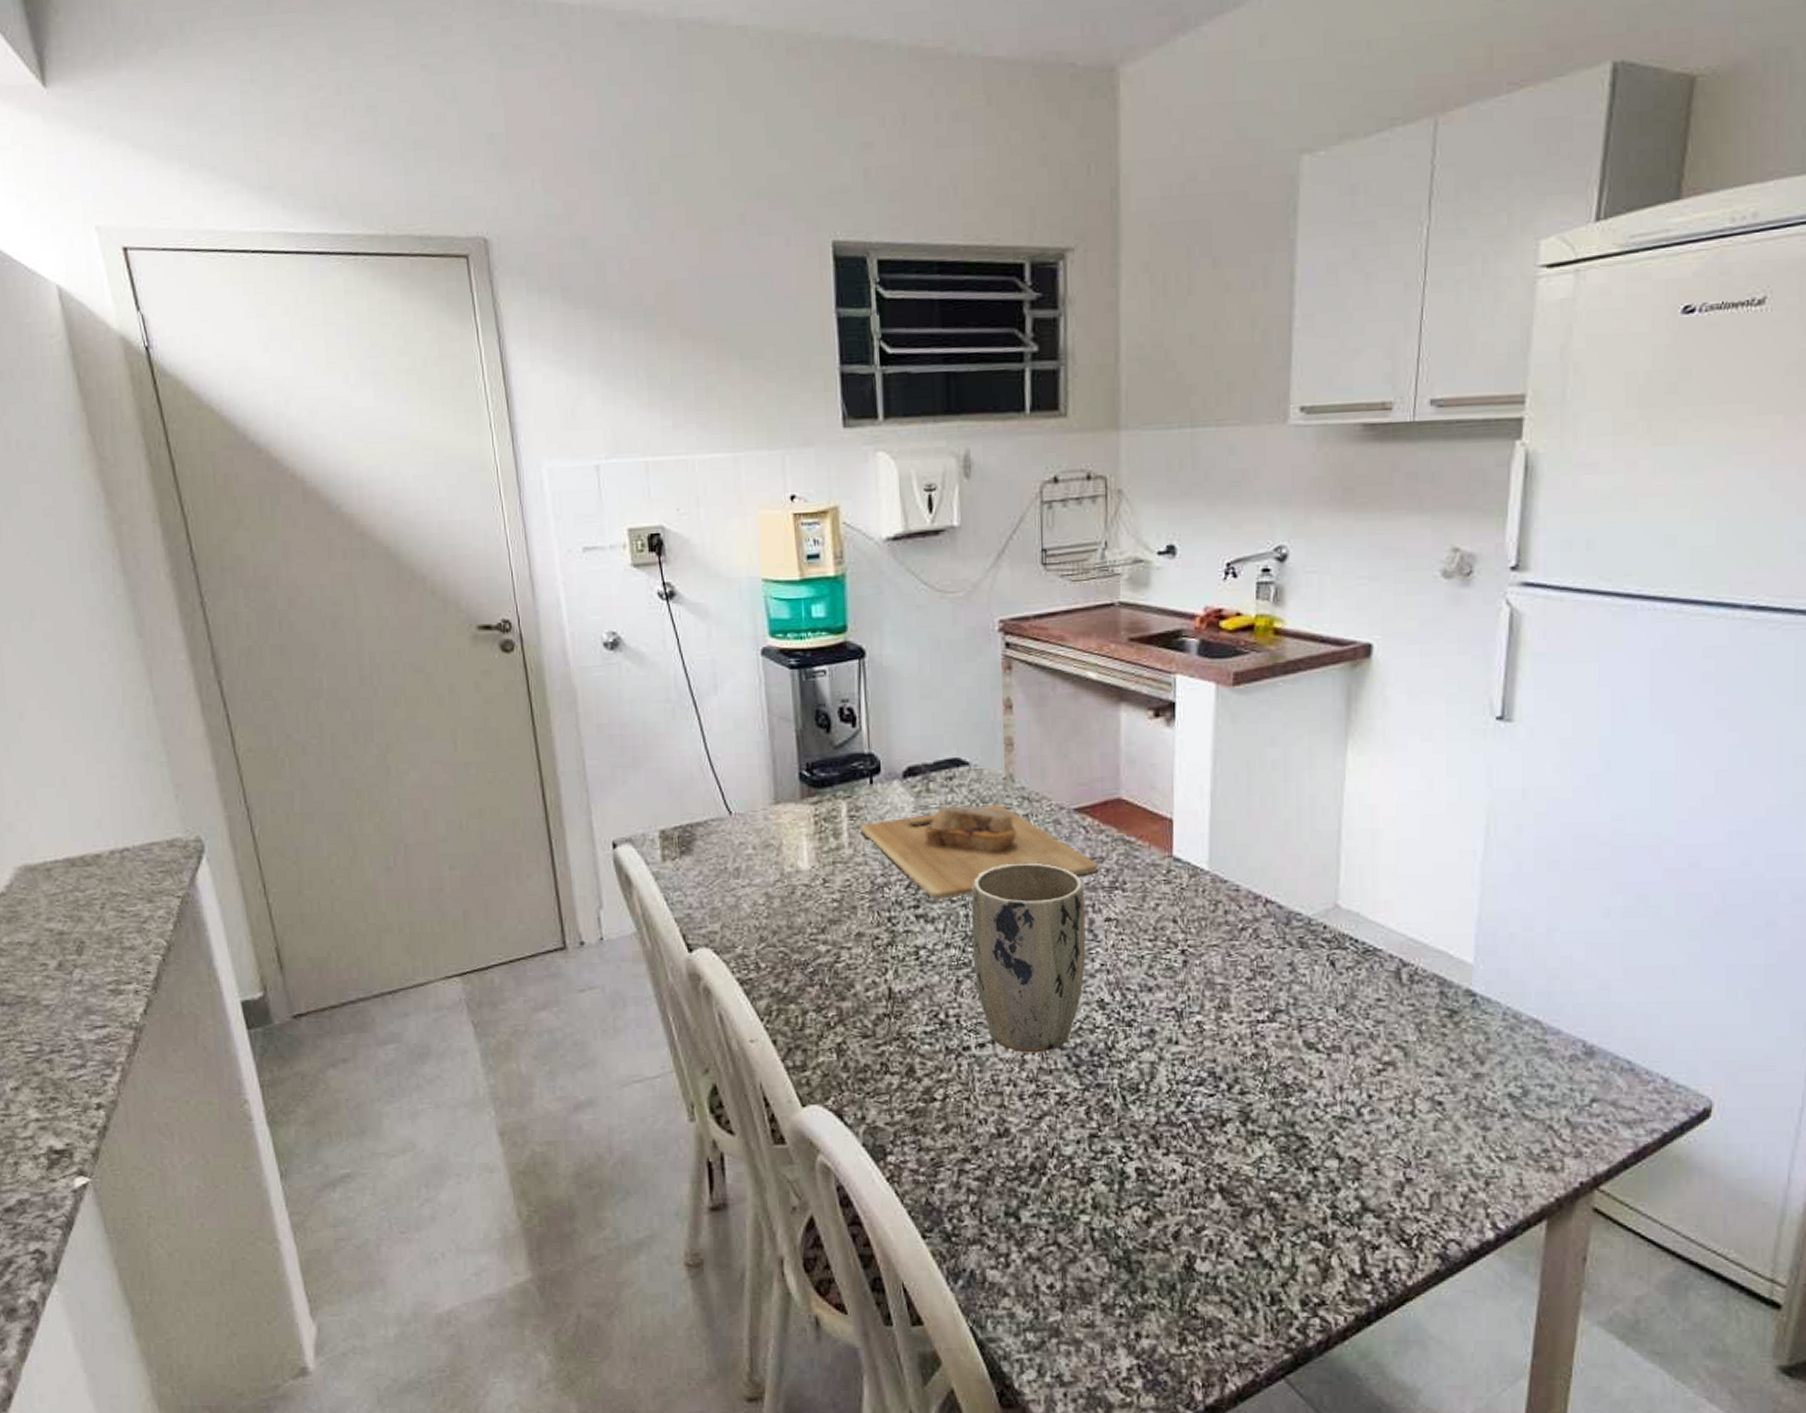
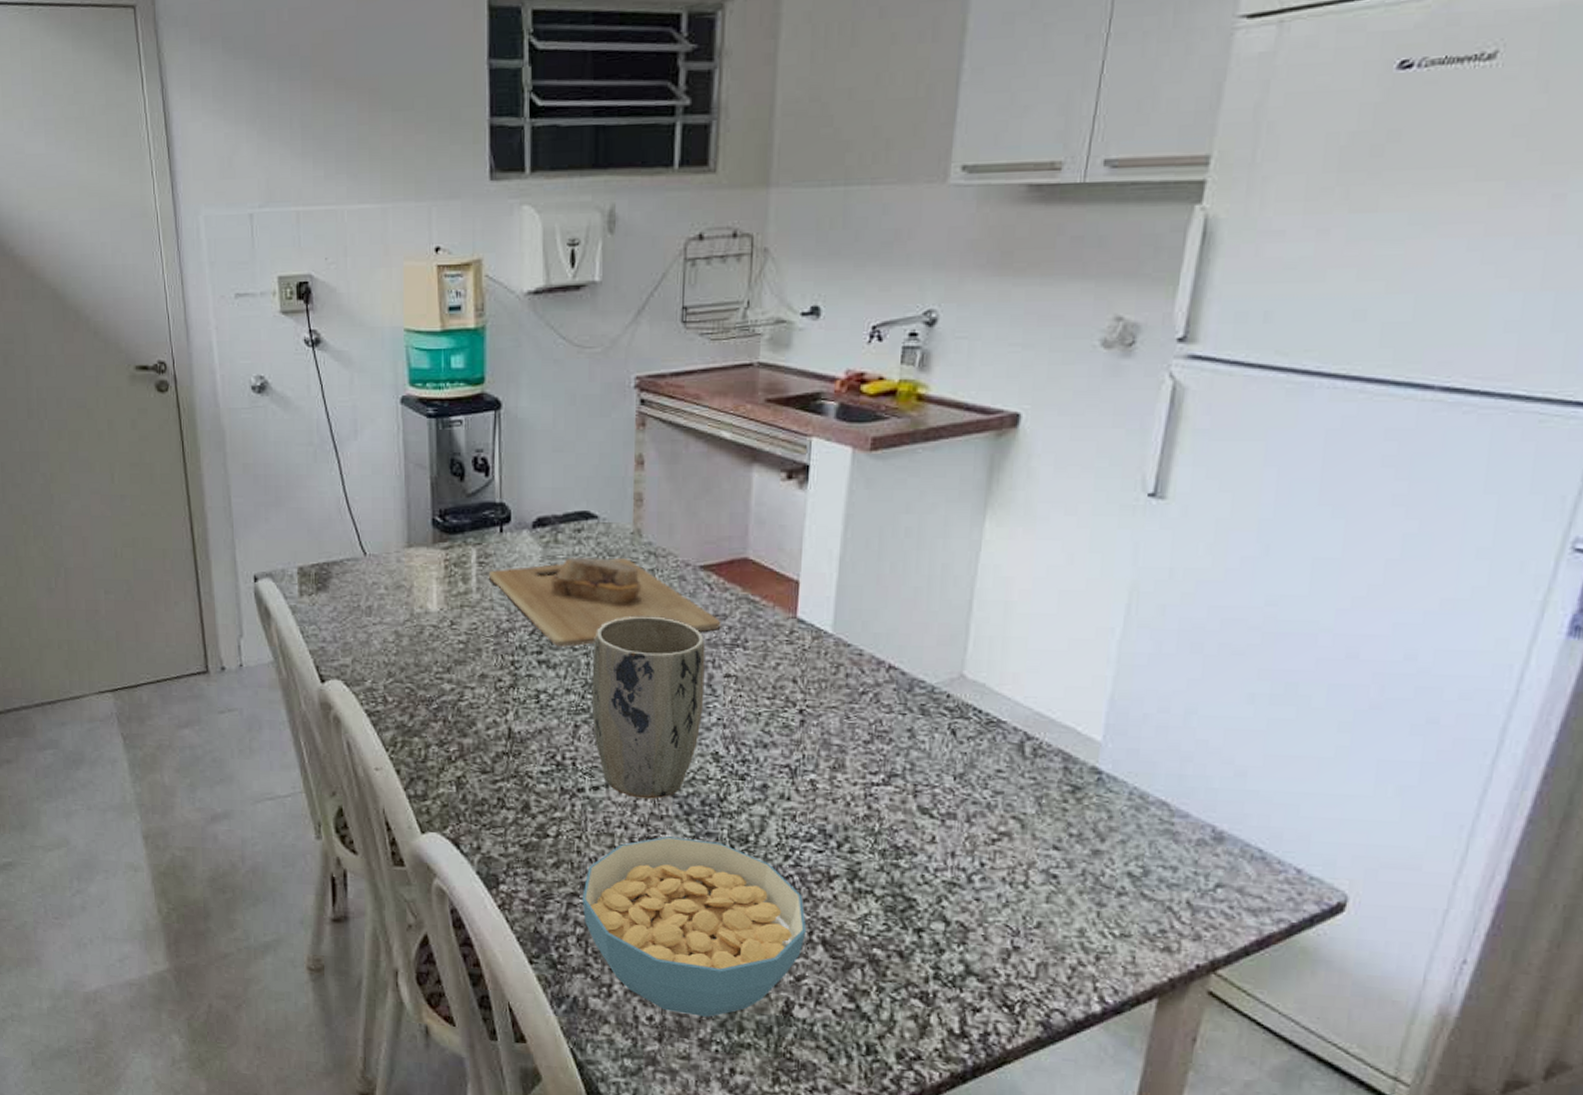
cereal bowl: none [974,1091,1203,1280] -> present [582,836,807,1017]

